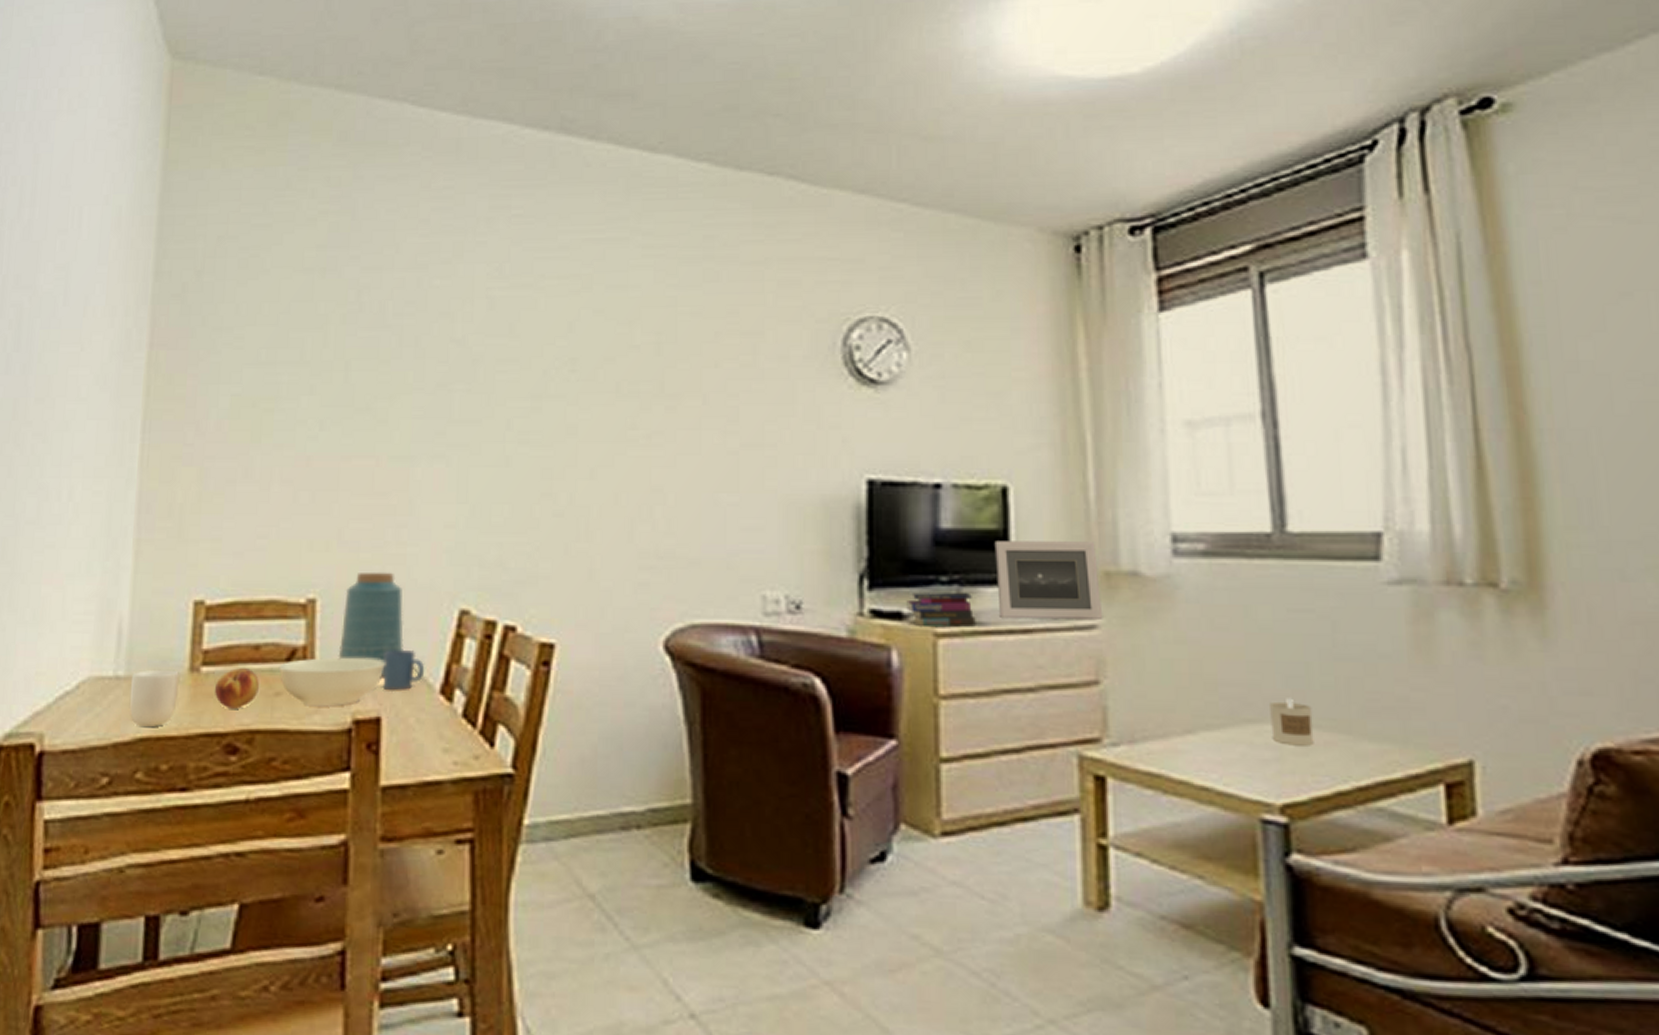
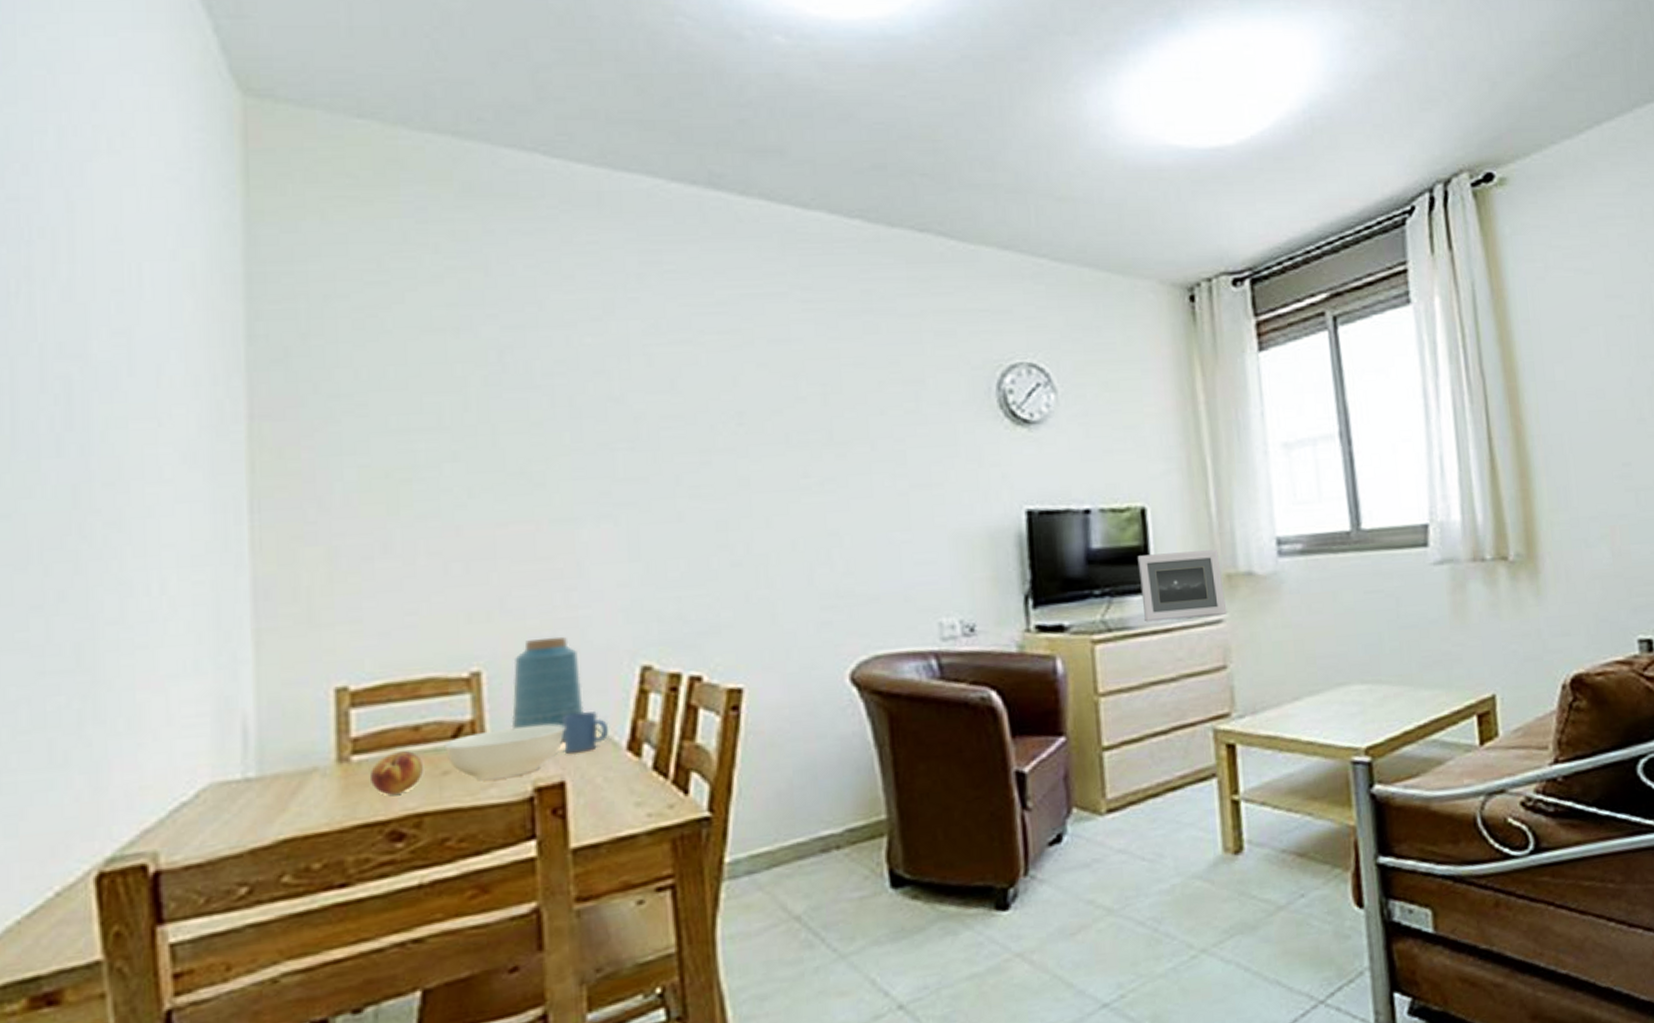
cup: present [129,669,179,728] -> none [264,762,326,829]
books: present [906,592,976,628] -> none [1066,602,1126,637]
candle: present [1270,698,1314,746] -> none [1354,662,1387,700]

